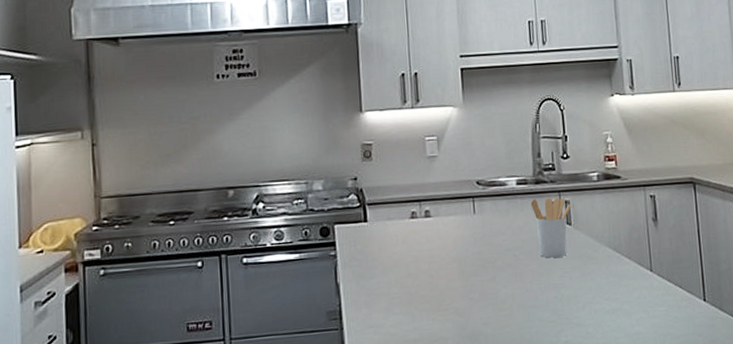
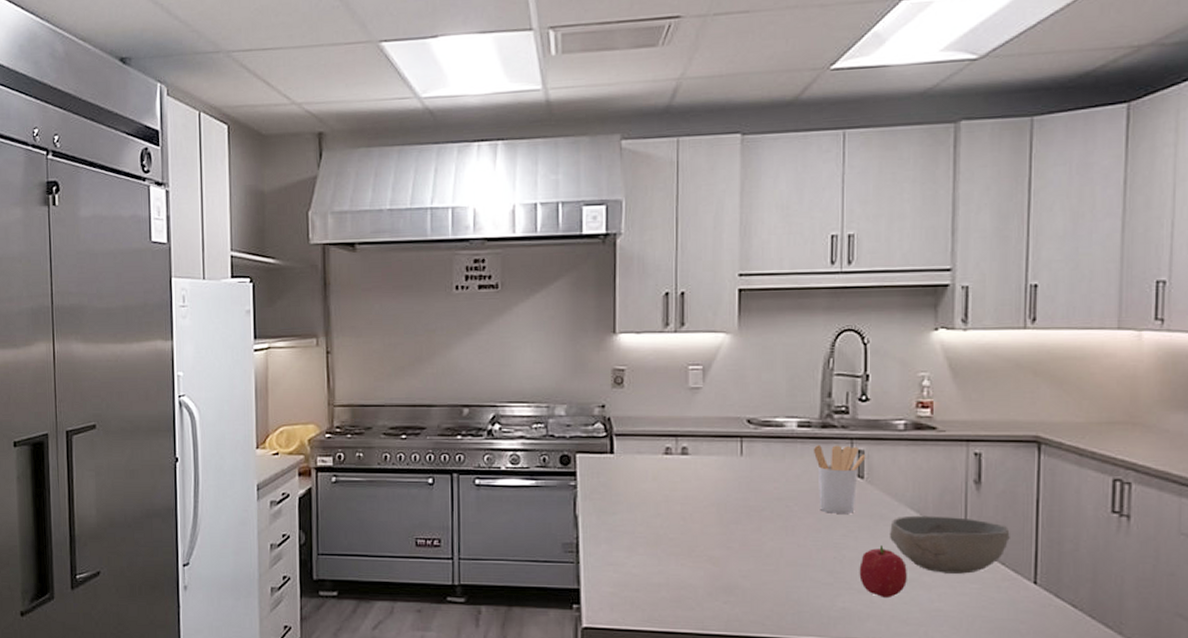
fruit: none [575,281,613,328] -> present [859,544,907,597]
bowl: none [595,251,683,301] -> present [889,515,1010,574]

